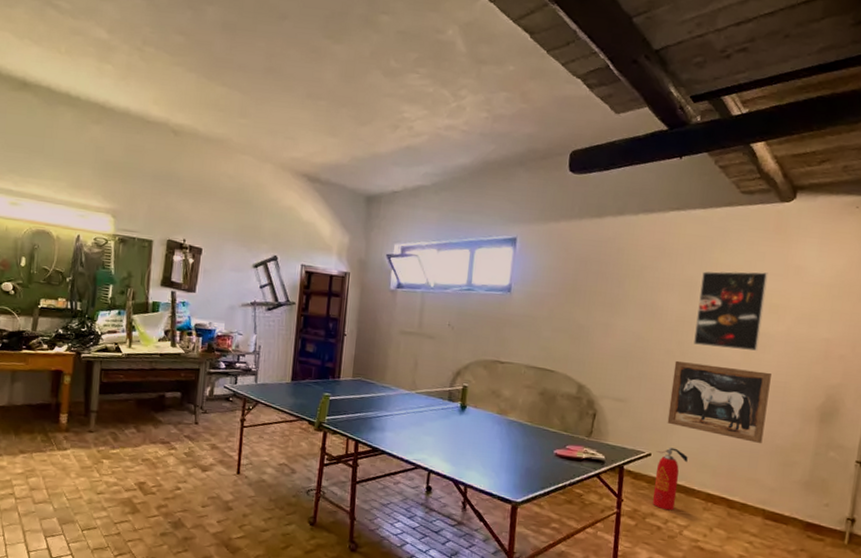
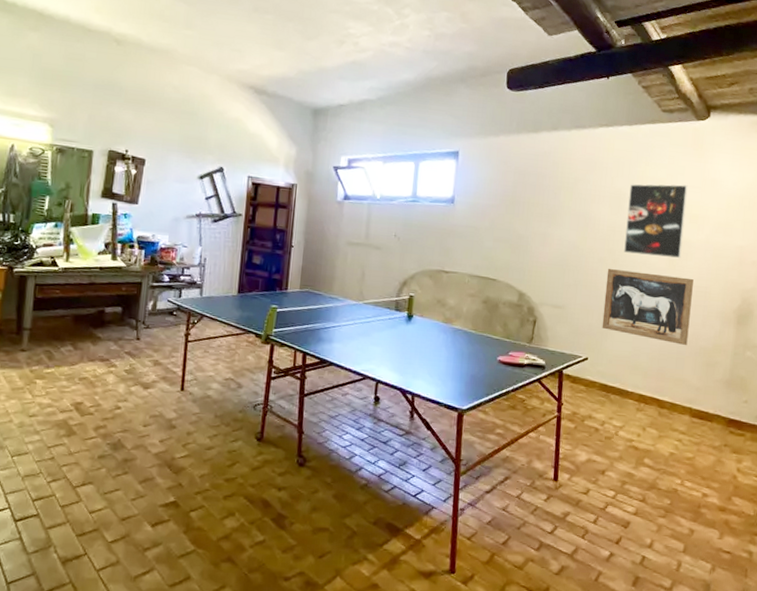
fire extinguisher: present [652,447,688,511] -> none [589,351,621,413]

